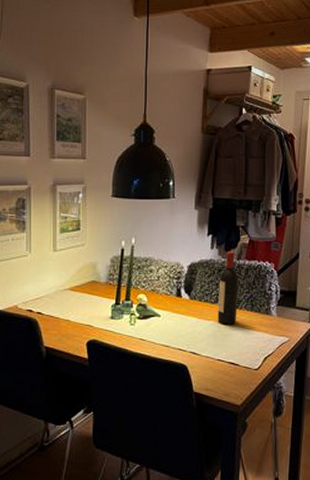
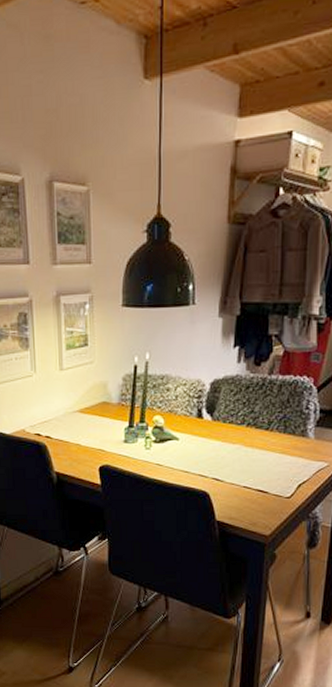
wine bottle: present [218,251,239,324] -> none [244,364,270,448]

